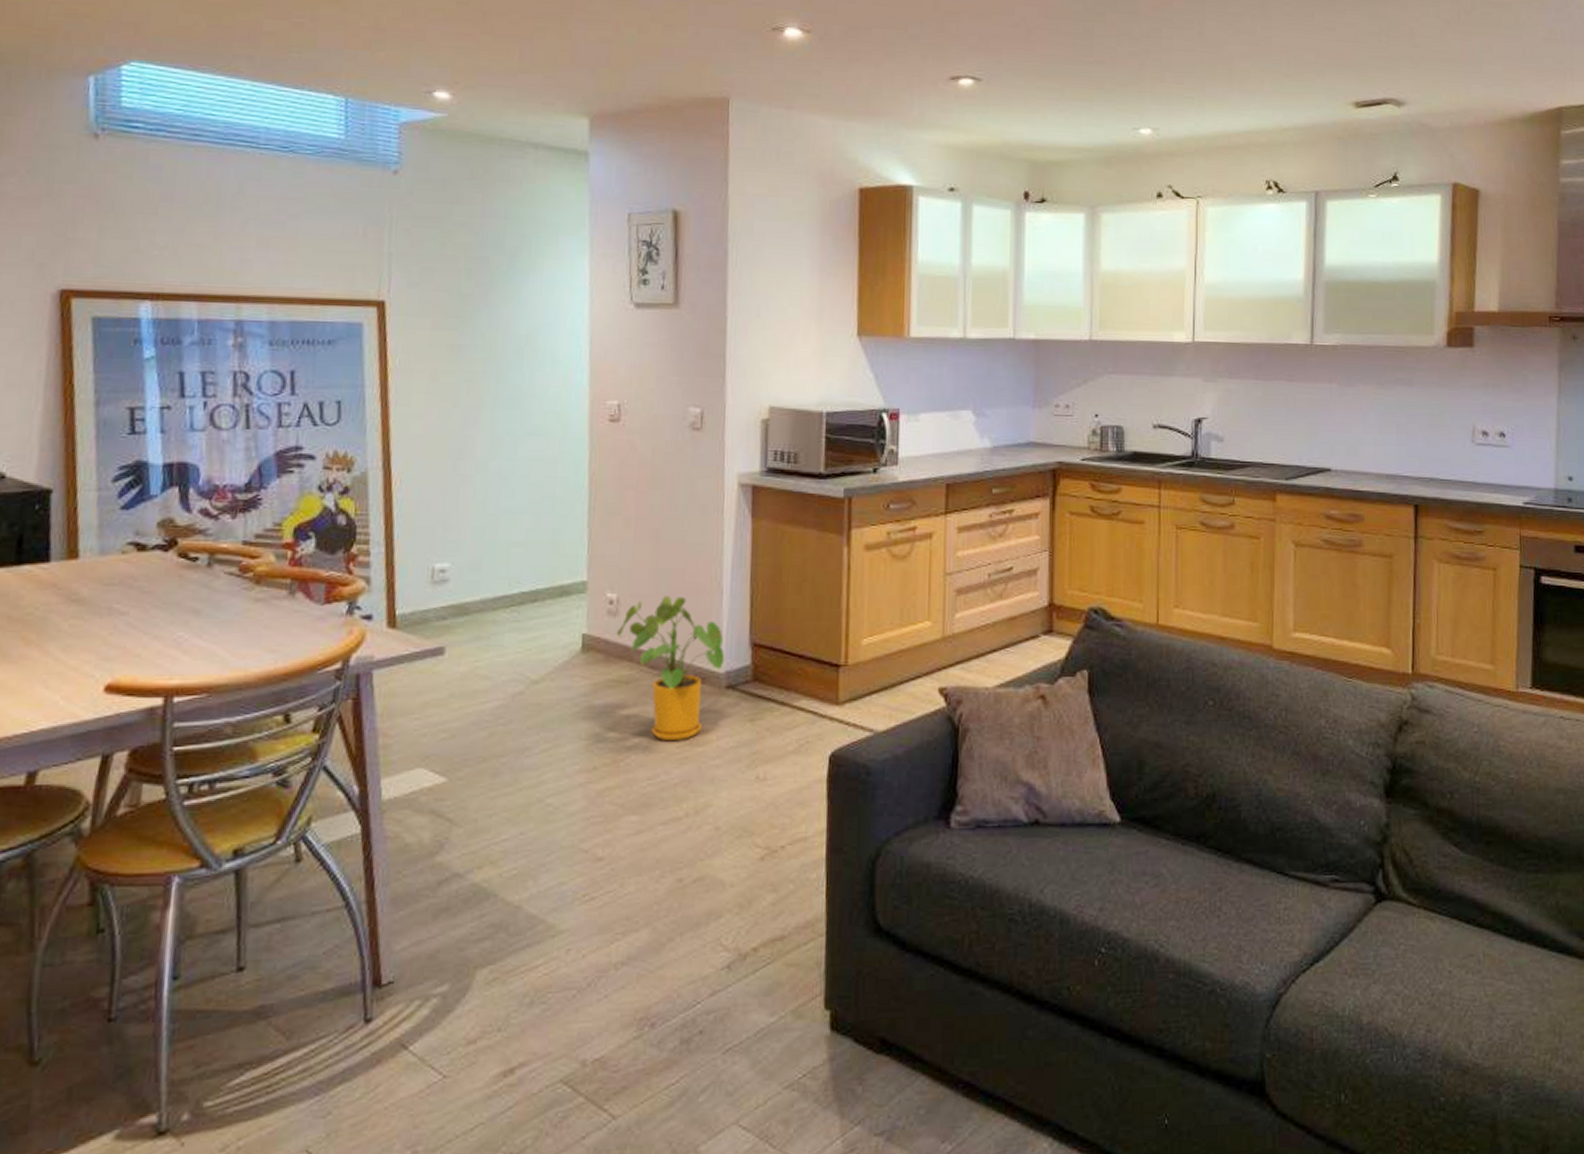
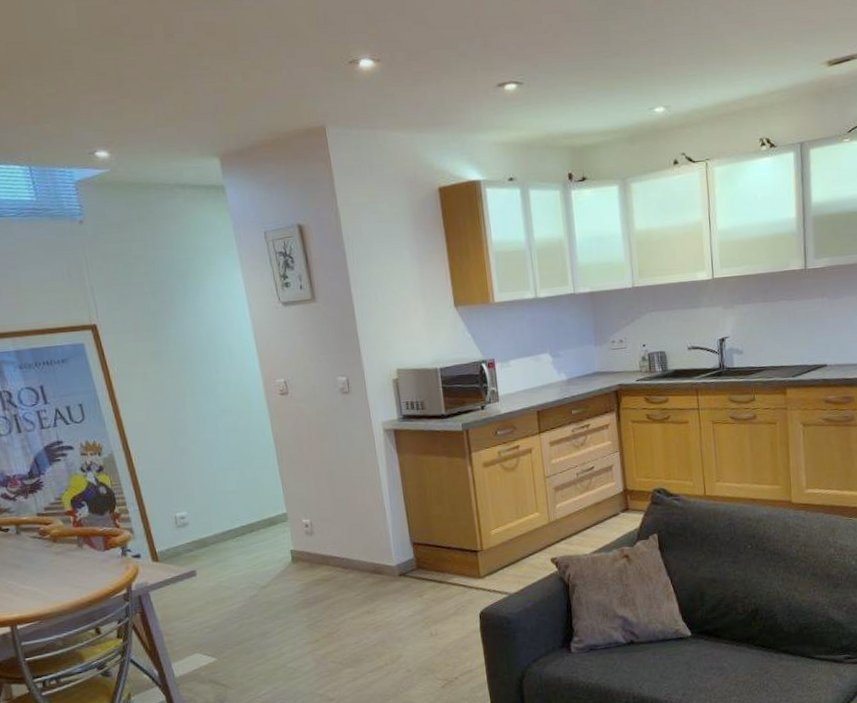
house plant: present [616,596,725,740] -> none [314,515,395,616]

